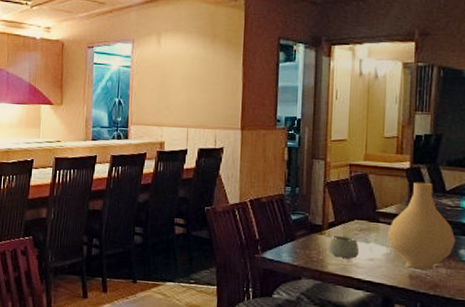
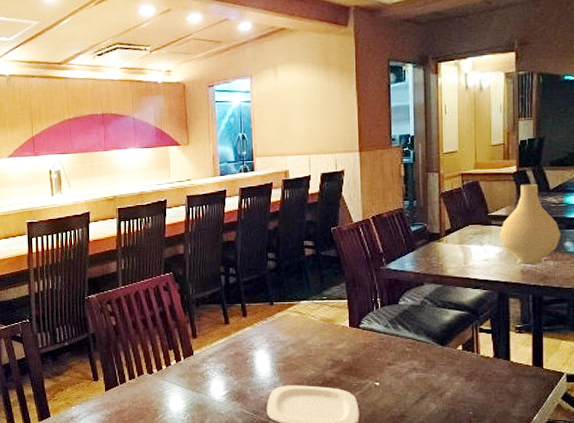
mug: present [329,235,360,259] -> none [447,241,475,261]

